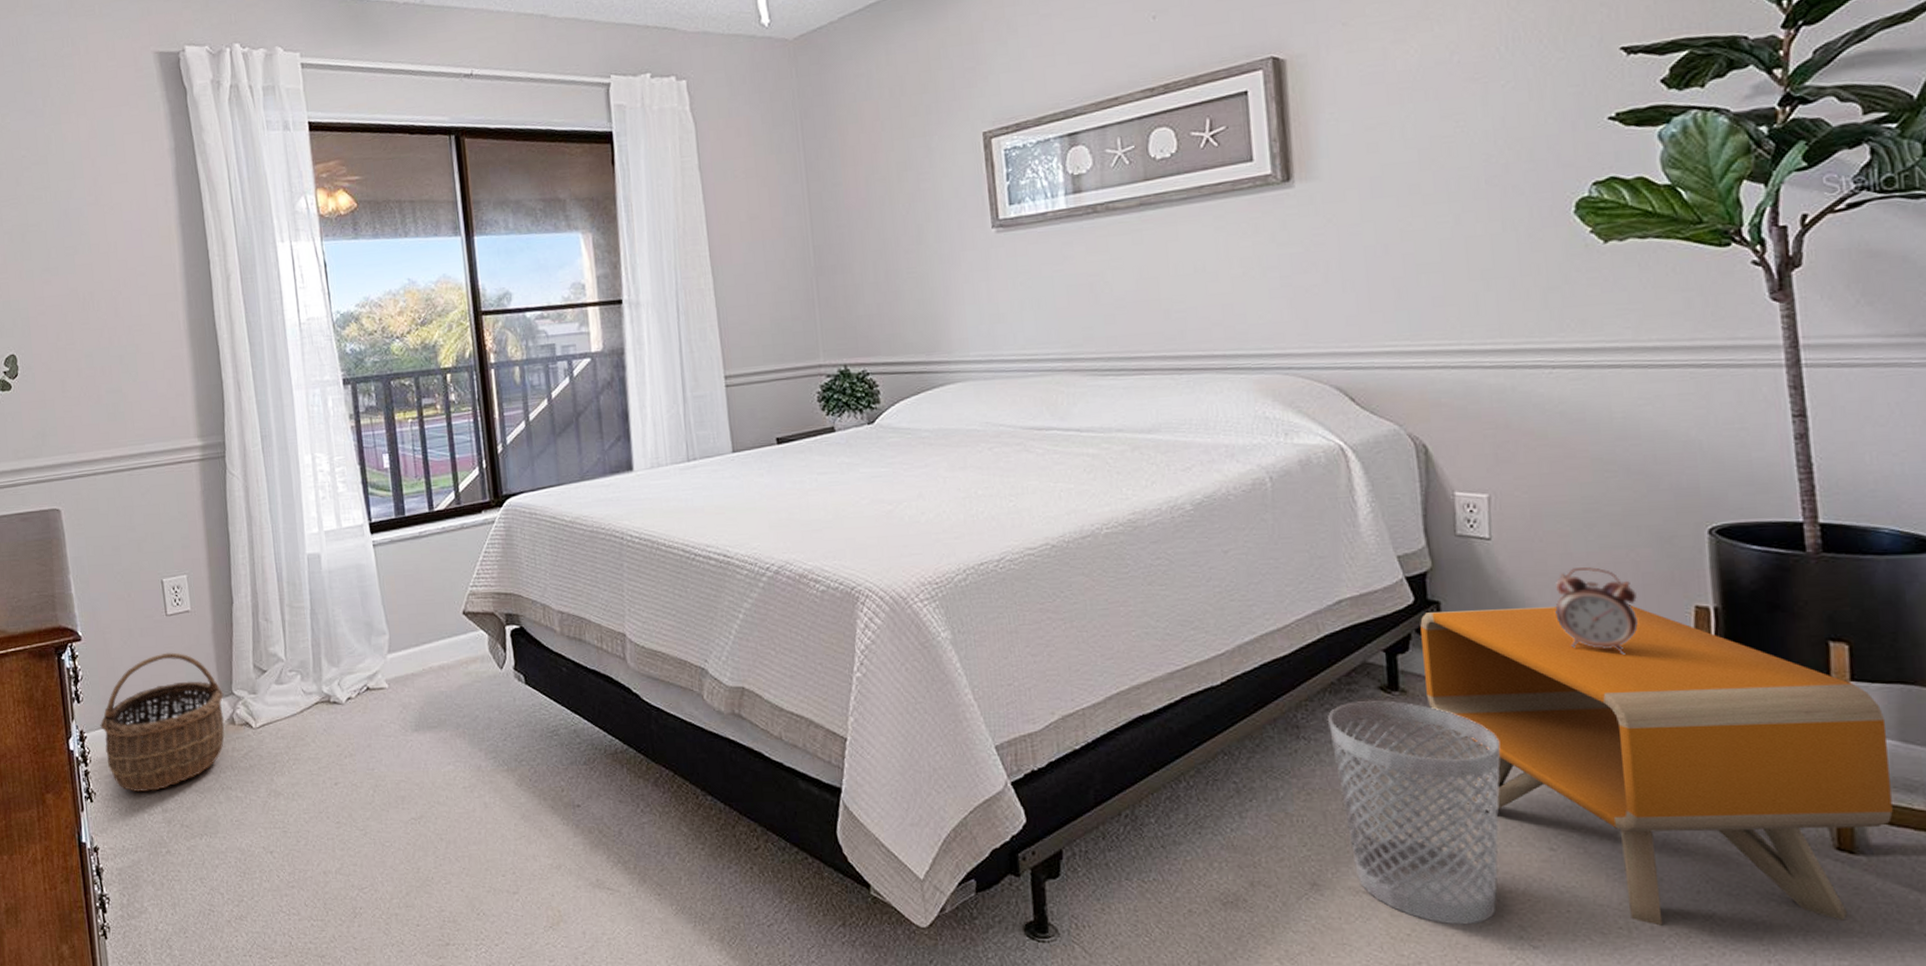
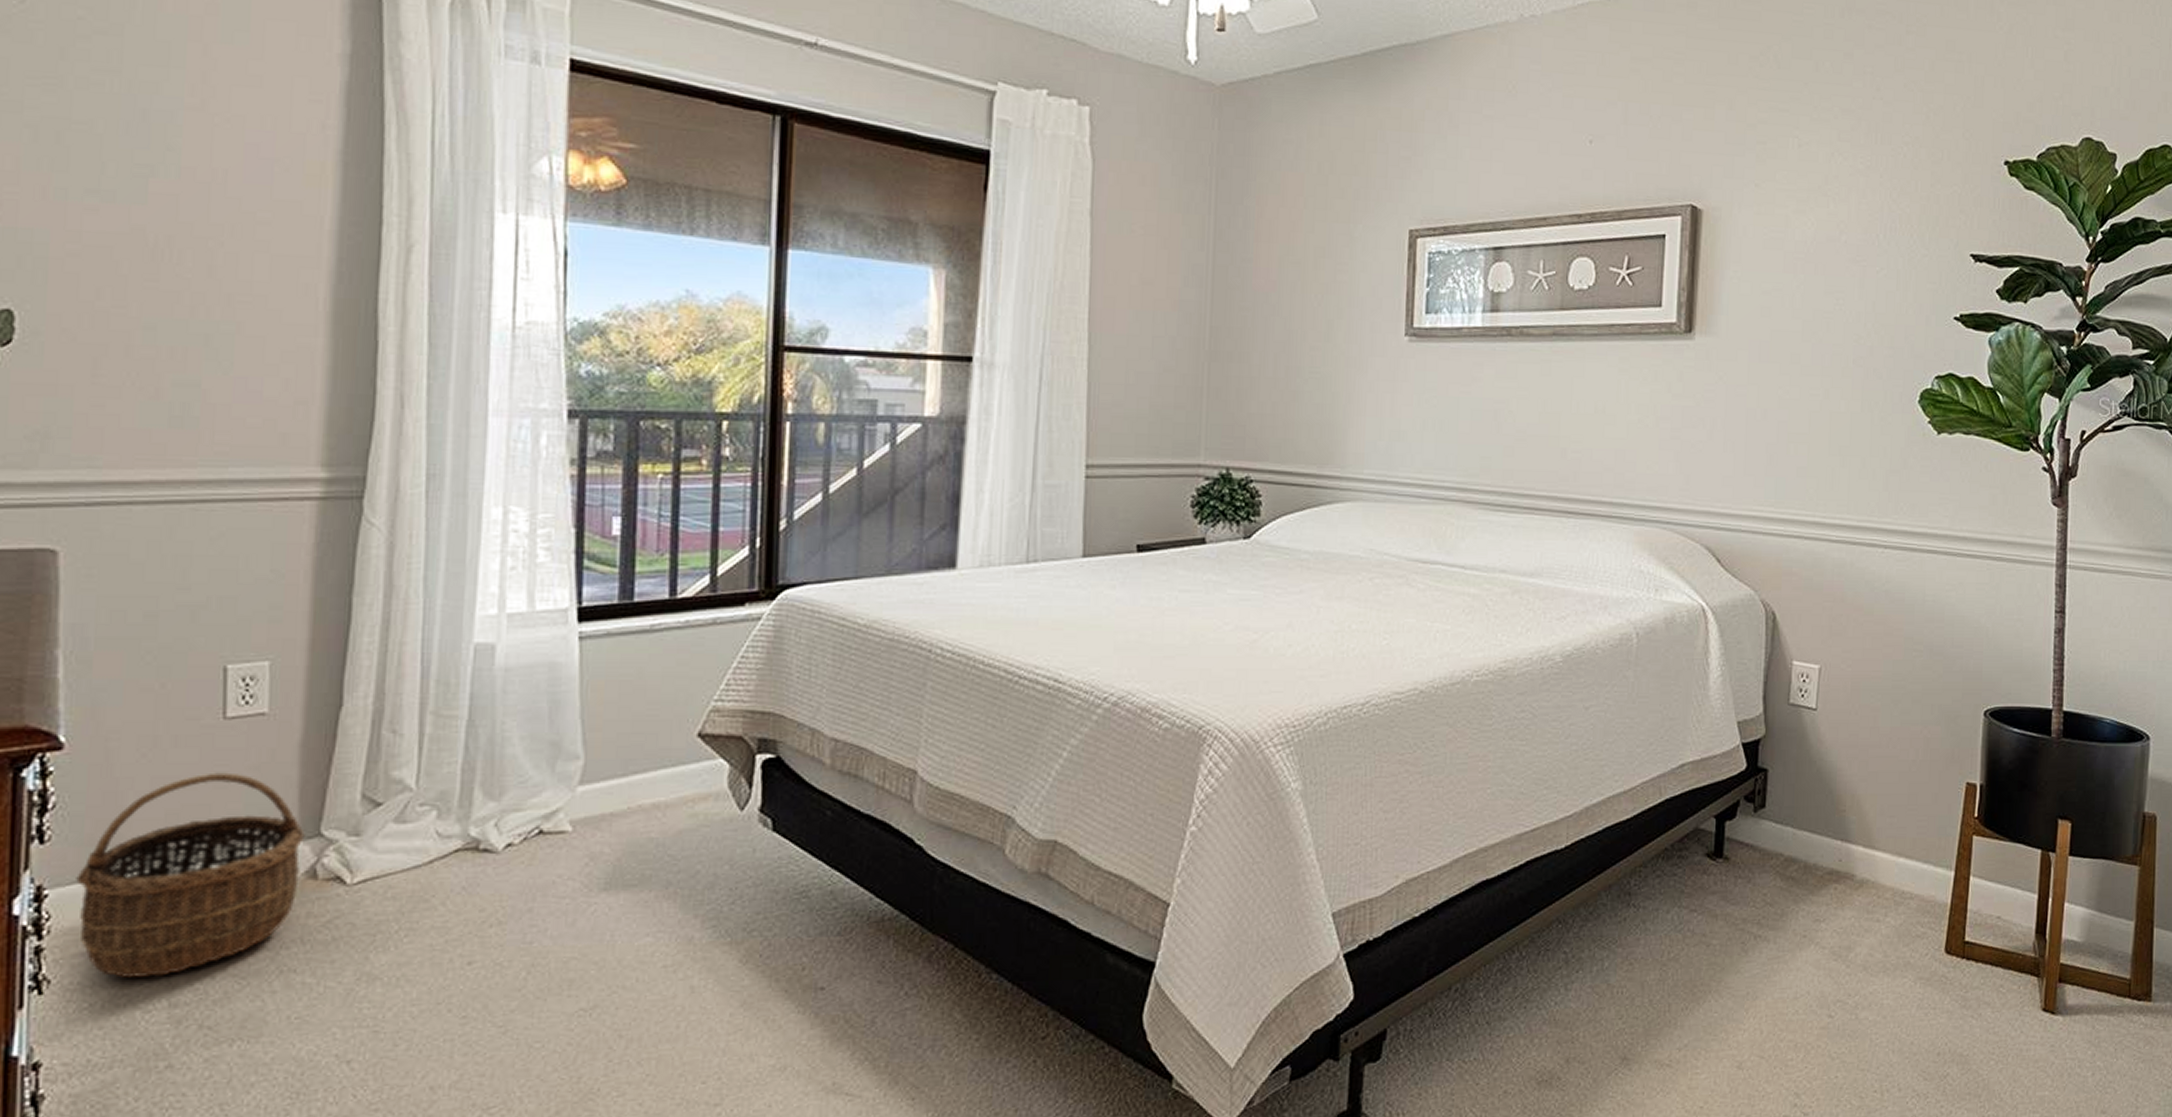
wastebasket: present [1327,700,1501,925] -> none [1656,867,1801,1095]
nightstand: present [1420,605,1893,926] -> none [1746,778,2089,1088]
alarm clock: present [1555,567,1638,655] -> none [1860,742,1924,827]

